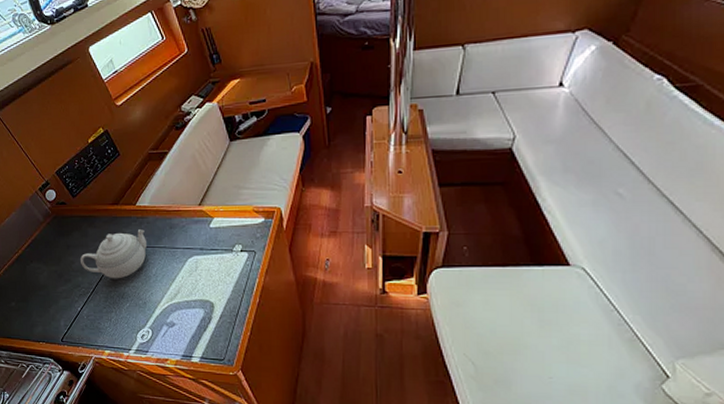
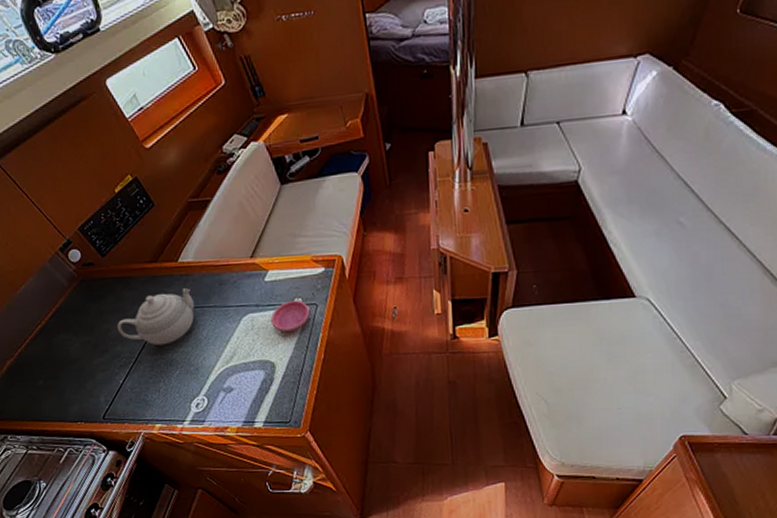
saucer: none [213,246,249,275] -> present [271,300,311,332]

